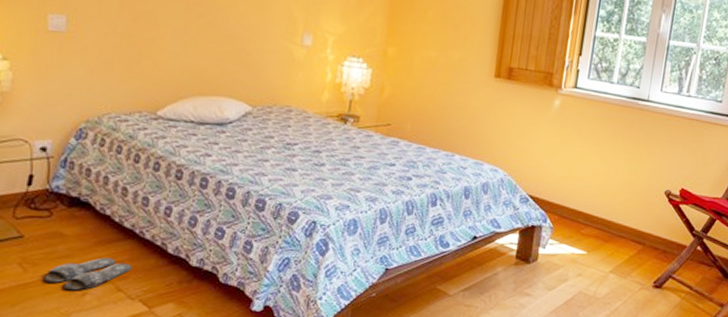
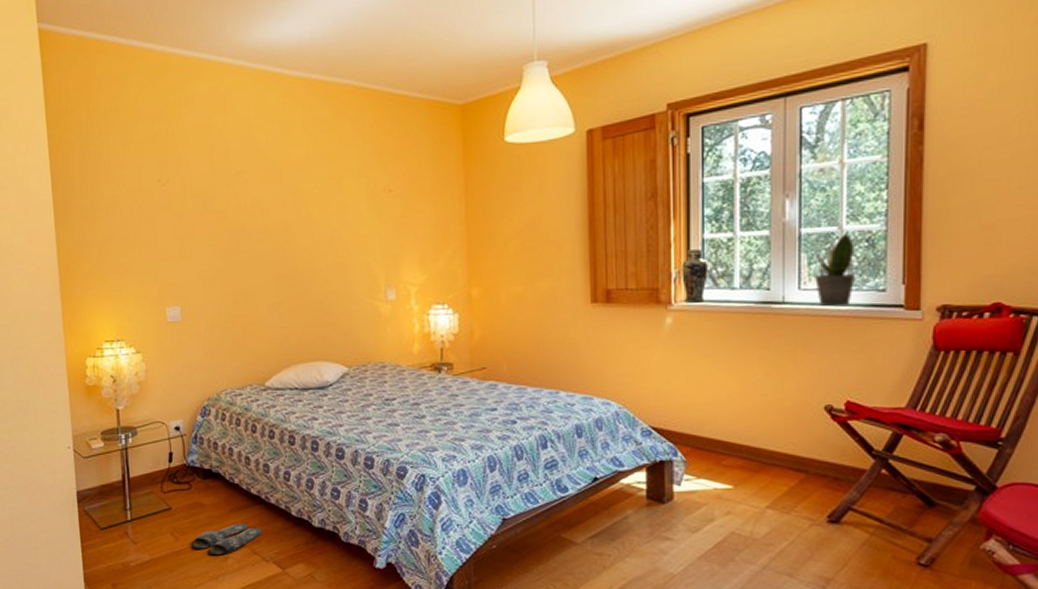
vase: none [573,43,596,92] -> present [681,249,708,304]
potted plant: none [673,50,706,111] -> present [815,233,856,307]

